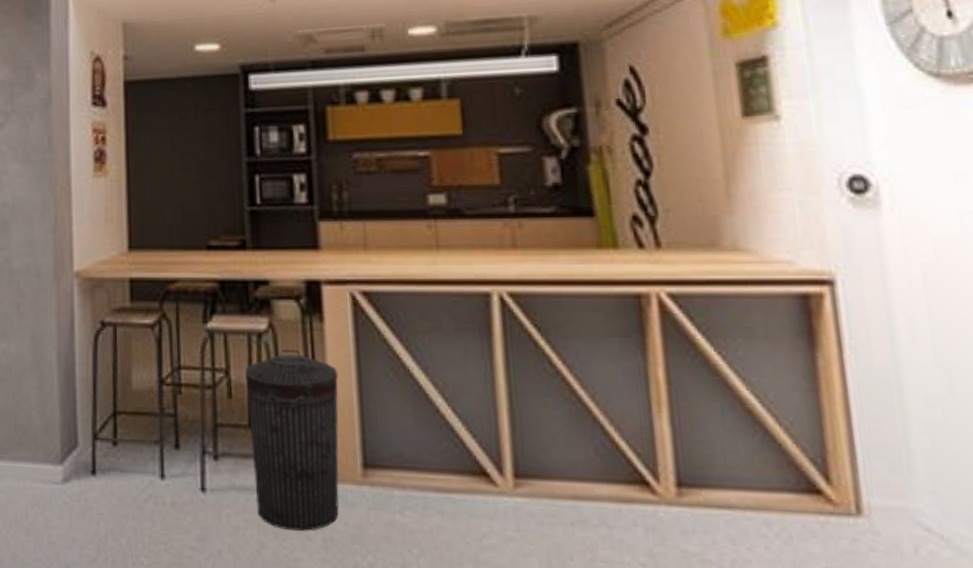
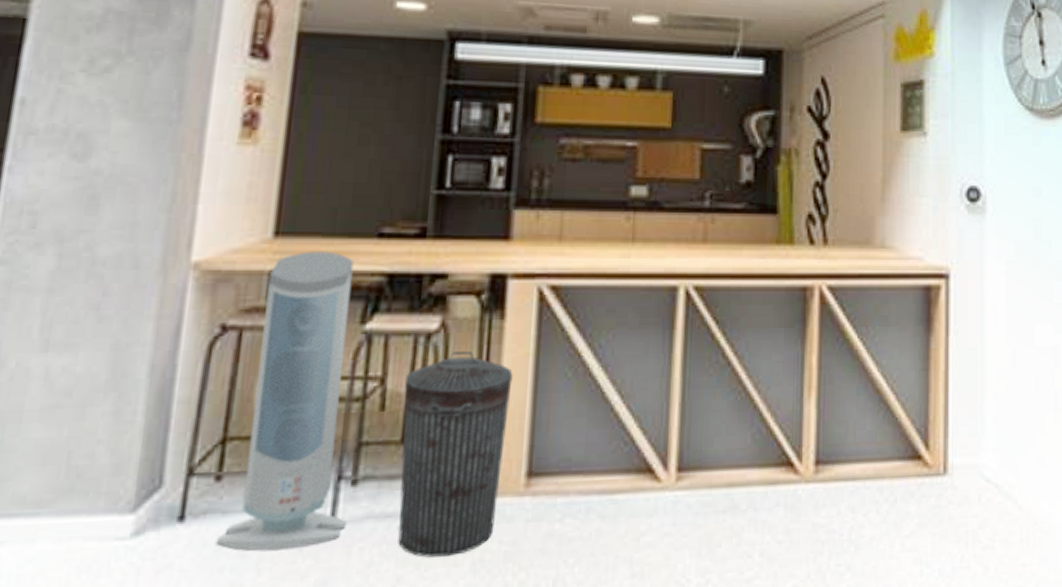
air purifier: none [120,262,215,508] -> present [216,251,354,552]

